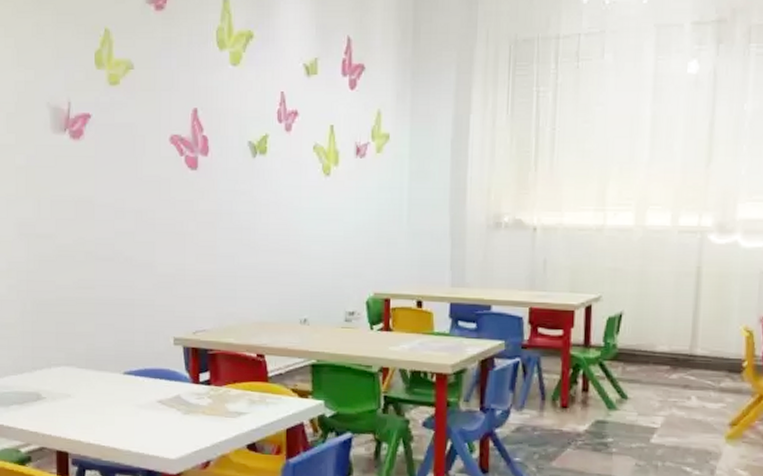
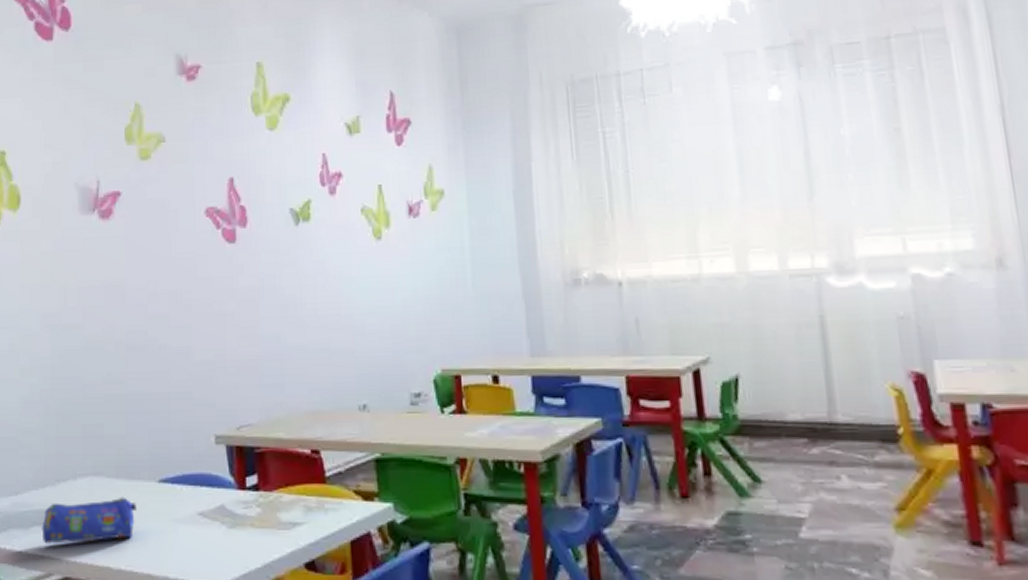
pencil case: none [20,384,105,420] -> present [41,496,138,544]

